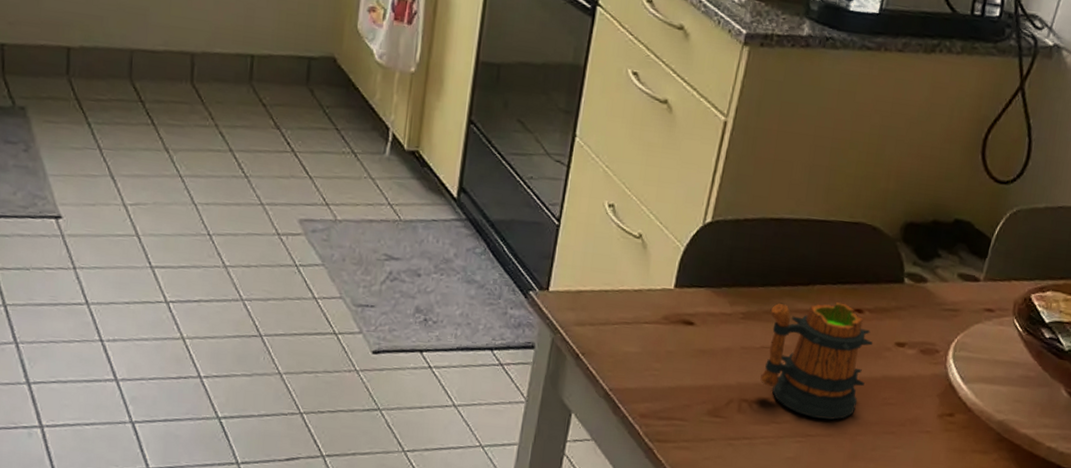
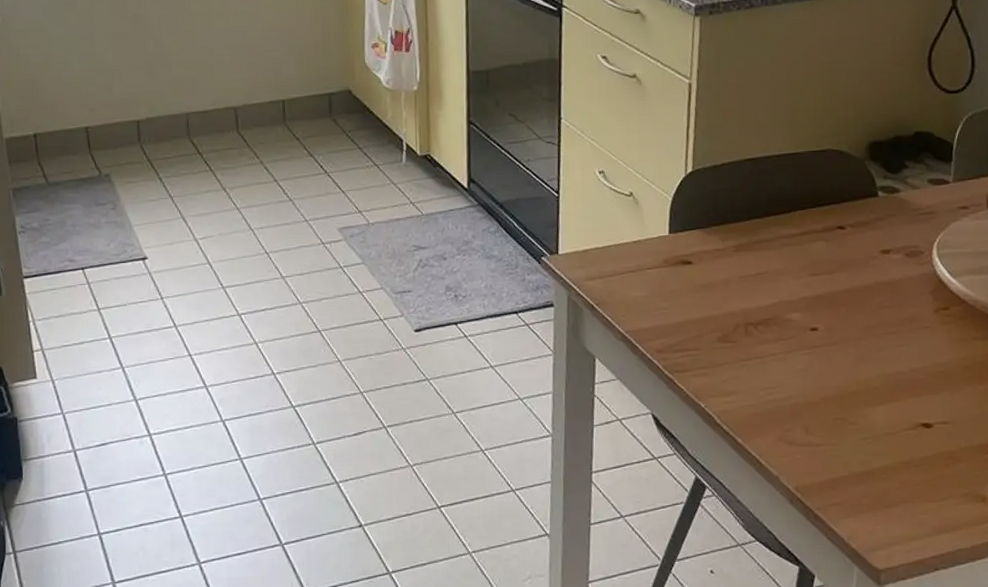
mug: present [760,301,873,420] -> none [759,222,860,330]

